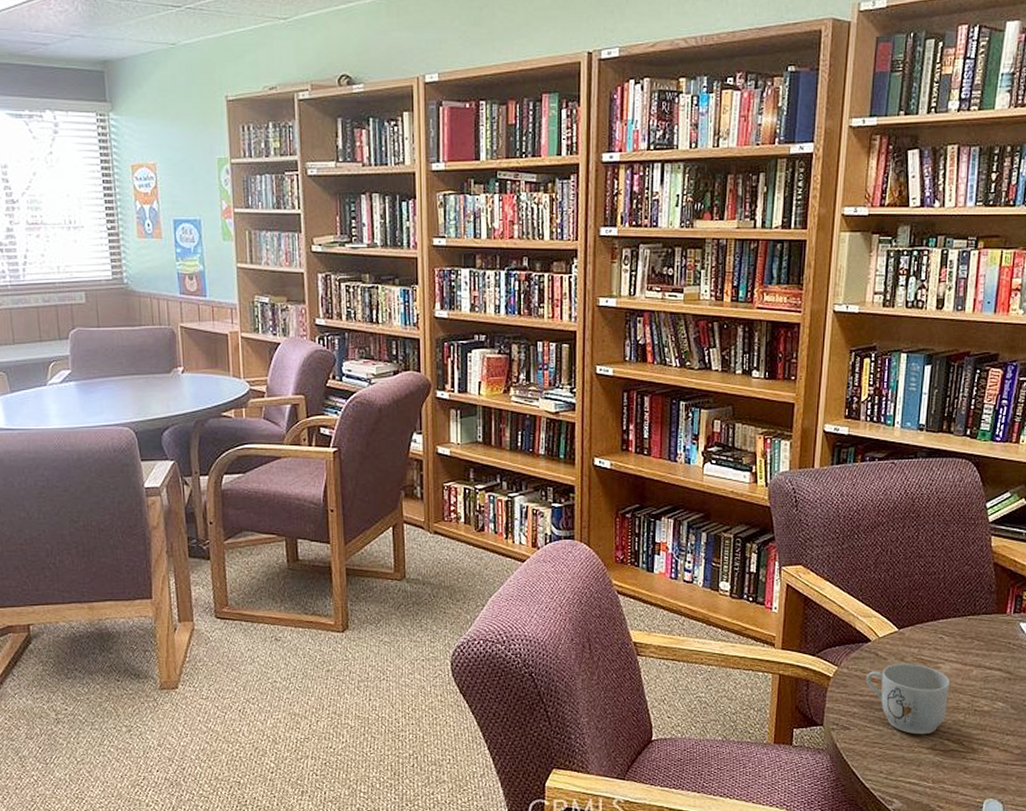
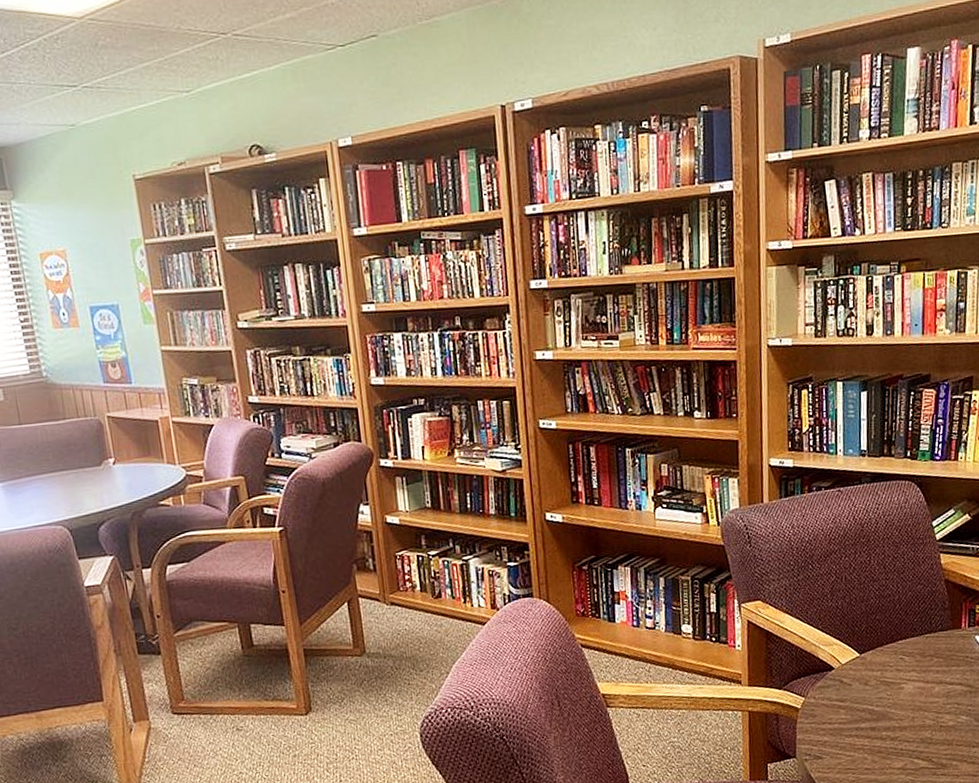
mug: present [865,663,951,735] -> none [832,686,915,757]

